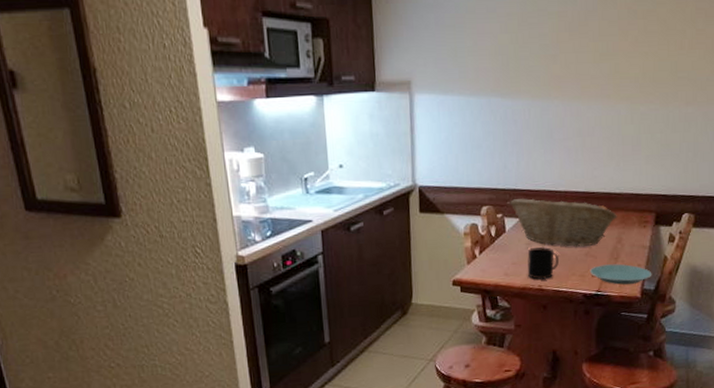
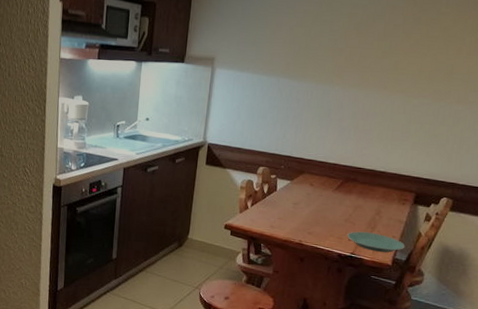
fruit basket: present [510,198,617,248] -> none [284,164,379,214]
mug: present [527,246,560,280] -> none [290,207,321,237]

